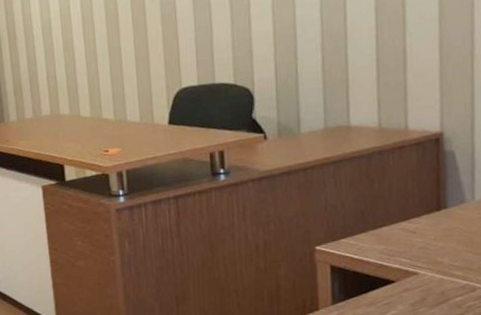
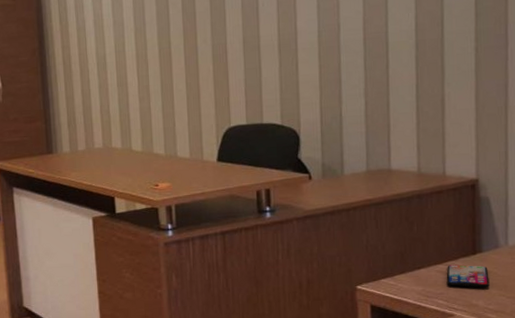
smartphone: none [409,221,455,245] -> present [446,264,490,288]

